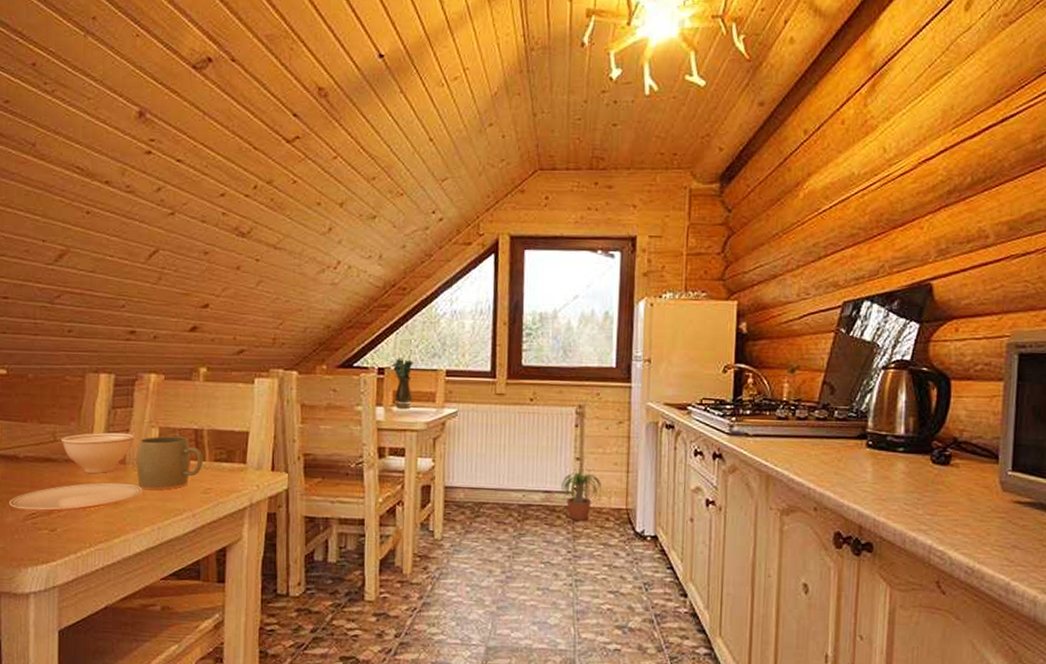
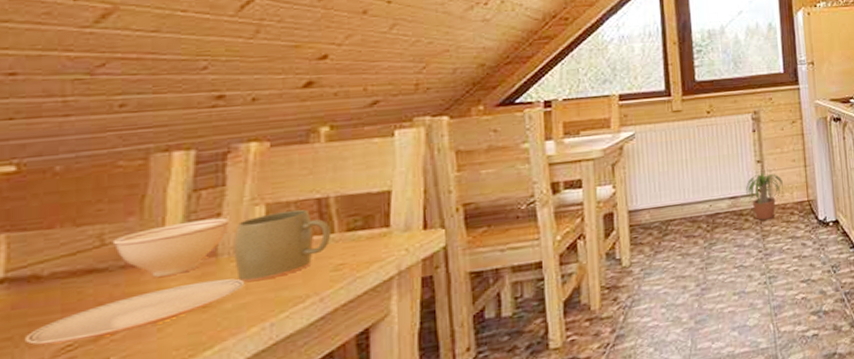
vase: present [392,357,413,410] -> none [559,87,585,141]

